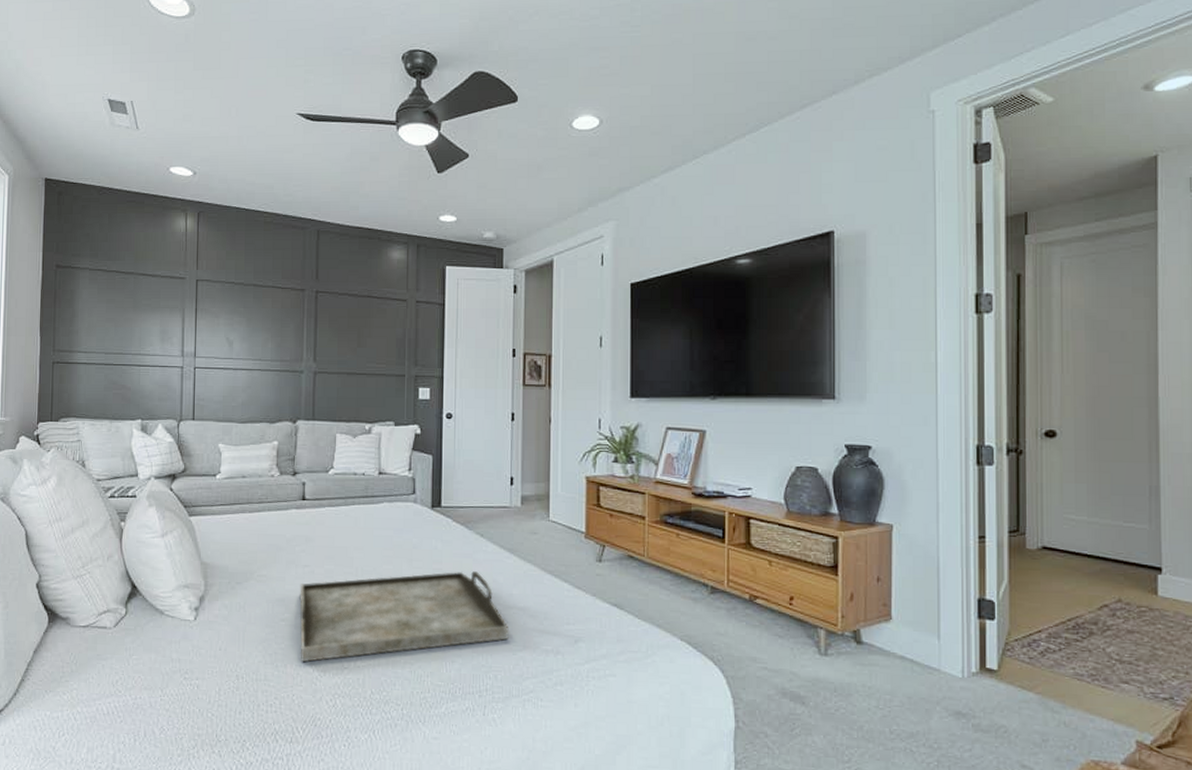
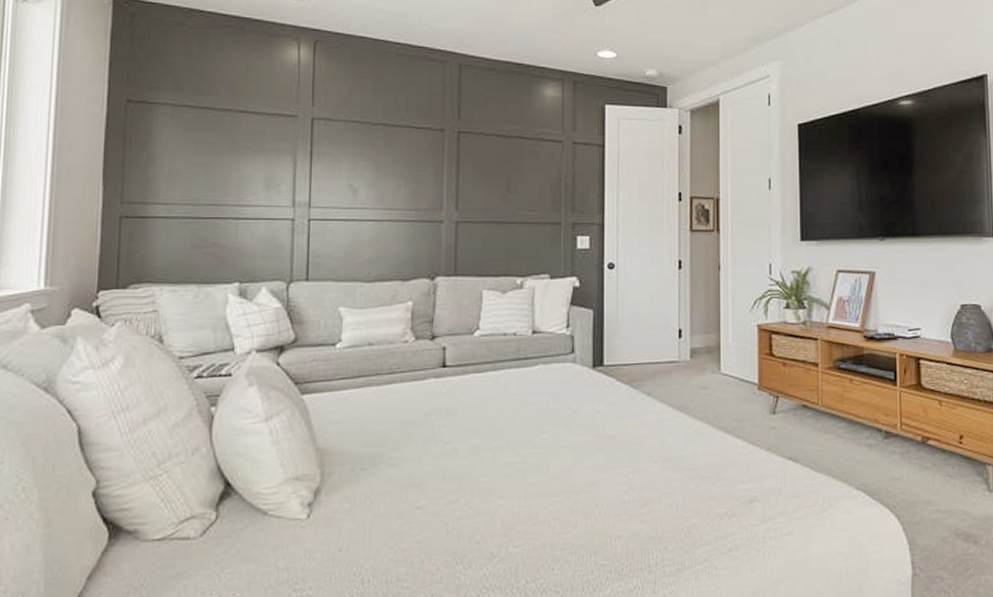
serving tray: present [299,571,509,662] -> none [439,434,680,554]

